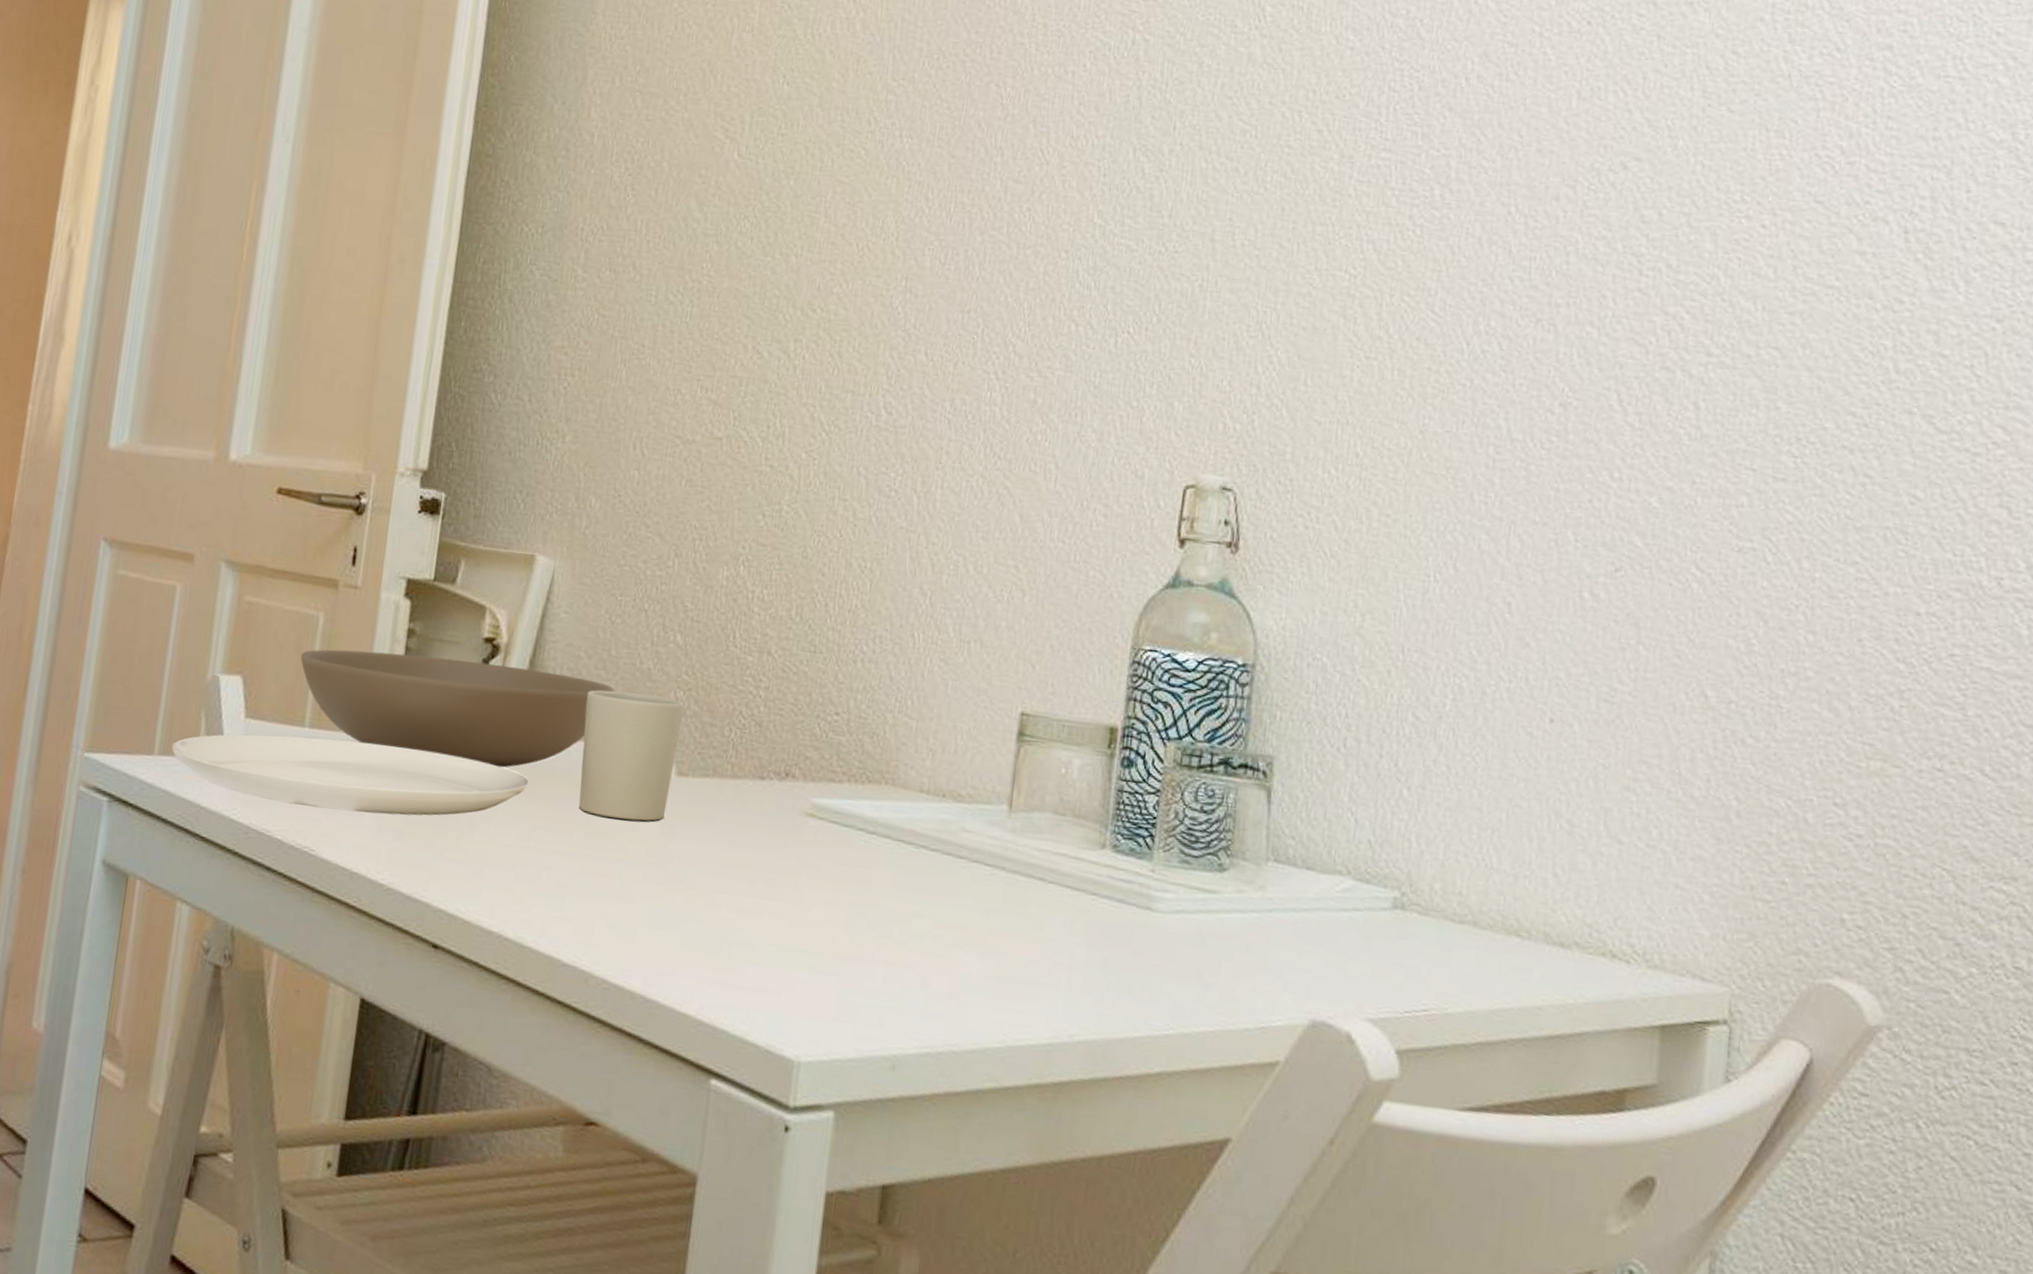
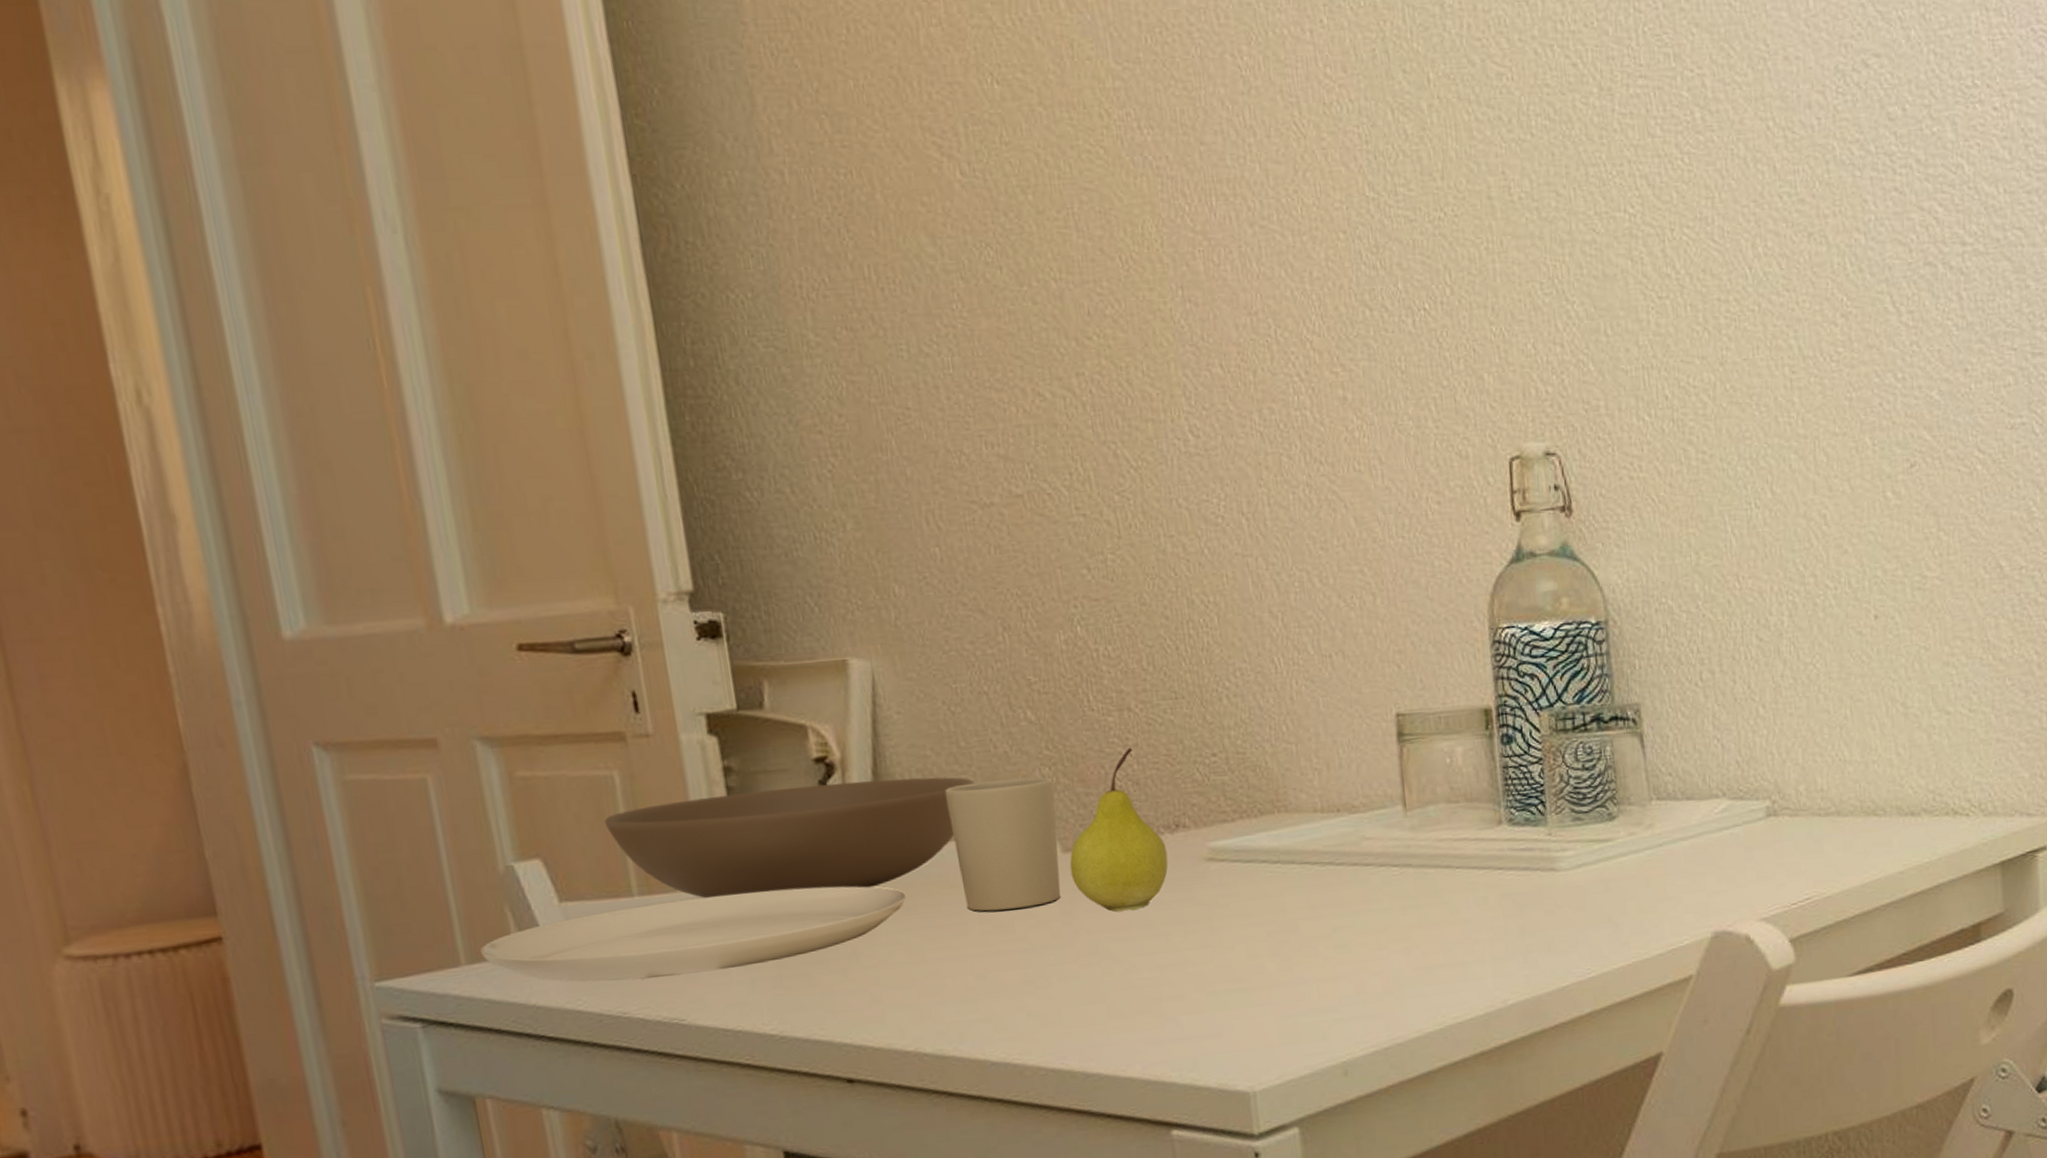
fruit: none [678,689,772,848] -> present [1069,747,1168,913]

